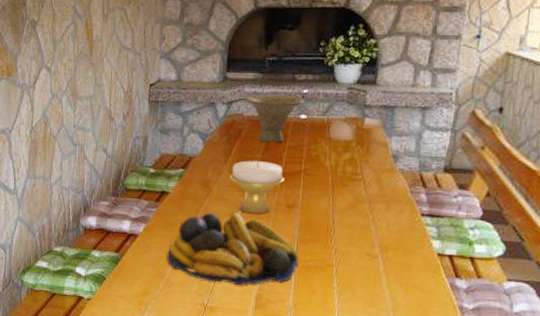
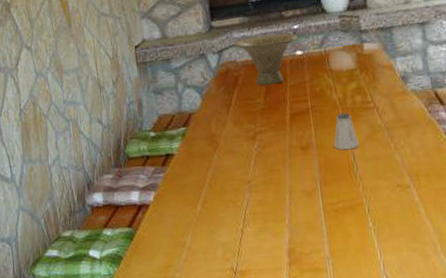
fruit bowl: present [166,212,300,285] -> none [183,164,326,243]
candle holder: present [230,160,285,214] -> none [234,105,293,163]
saltshaker: none [317,180,341,215] -> present [334,113,359,150]

